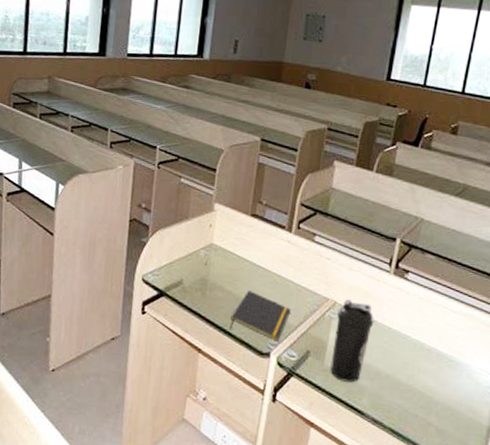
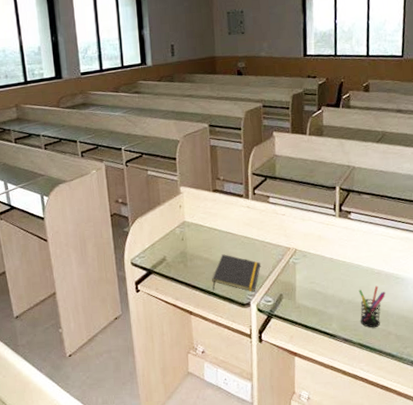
water bottle: present [330,299,375,382] -> none [299,245,330,313]
pen holder: none [396,364,433,414] -> present [358,285,386,328]

